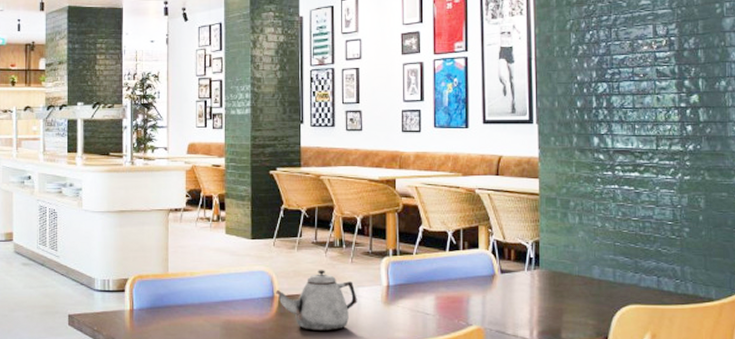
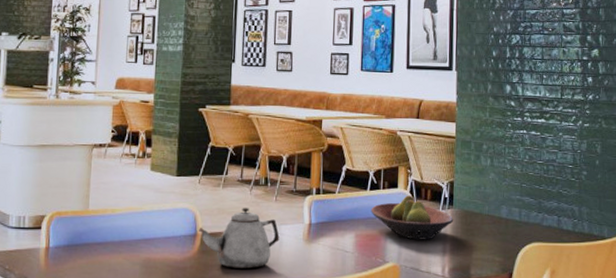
fruit bowl: none [451,256,541,302] -> present [371,195,454,240]

